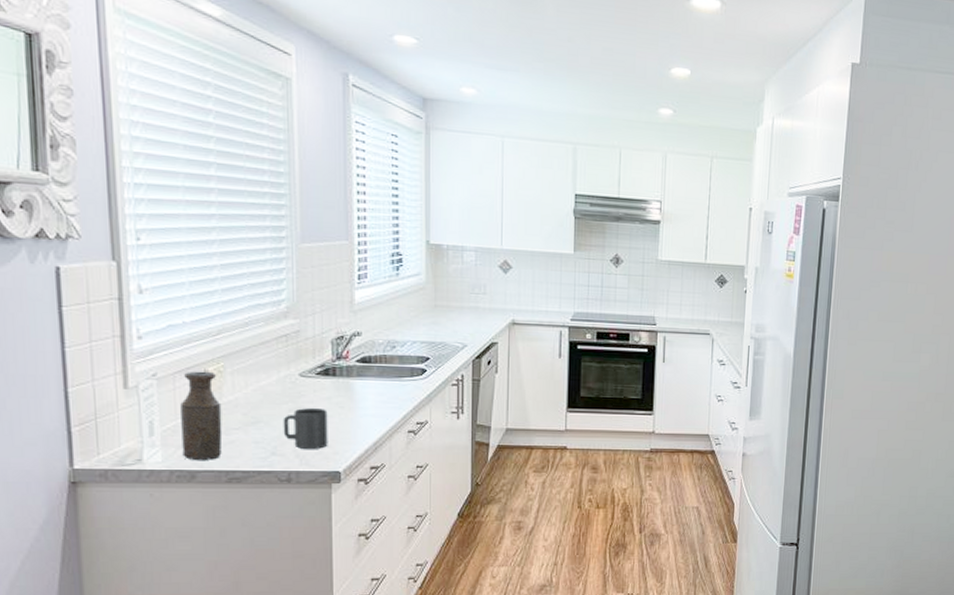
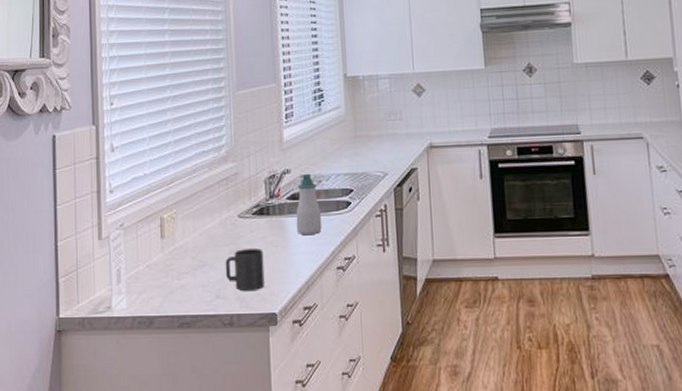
bottle: present [180,371,223,460] -> none [142,218,175,306]
soap bottle: none [365,337,394,398] -> present [296,173,322,234]

